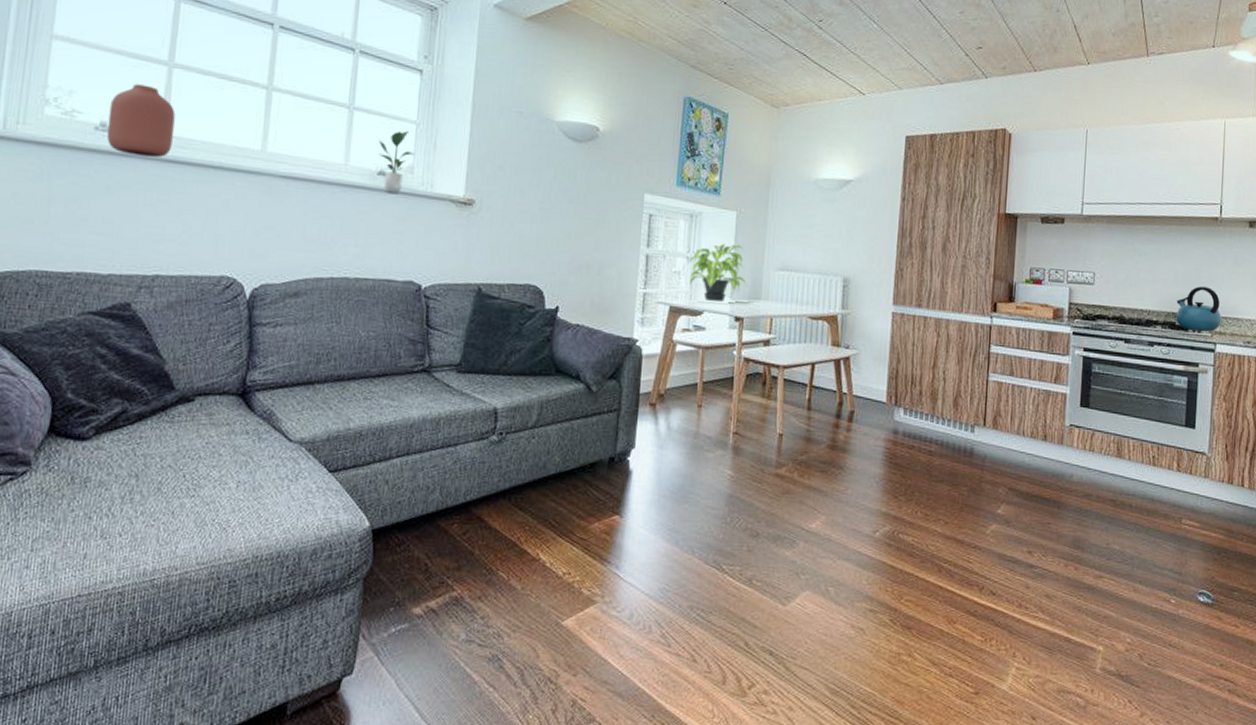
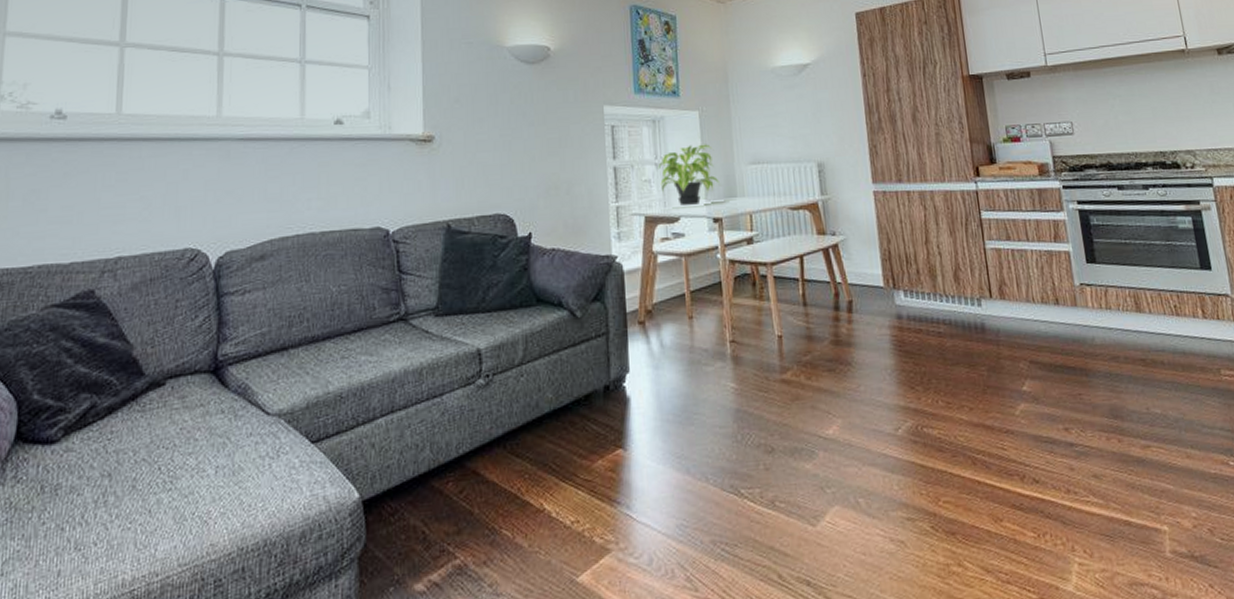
vase: present [106,84,176,157] -> none [62,68,129,139]
potted plant: present [378,131,415,195] -> none [332,77,370,142]
kettle: present [1176,286,1222,332] -> none [1162,121,1213,168]

